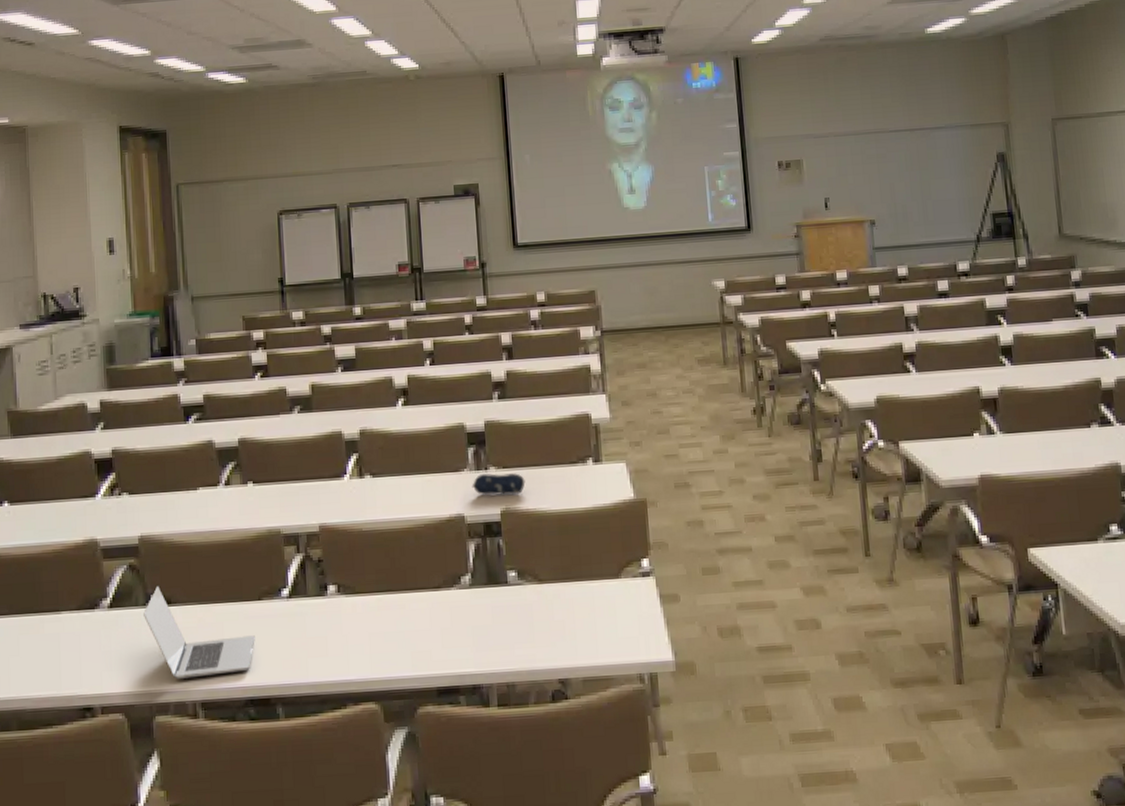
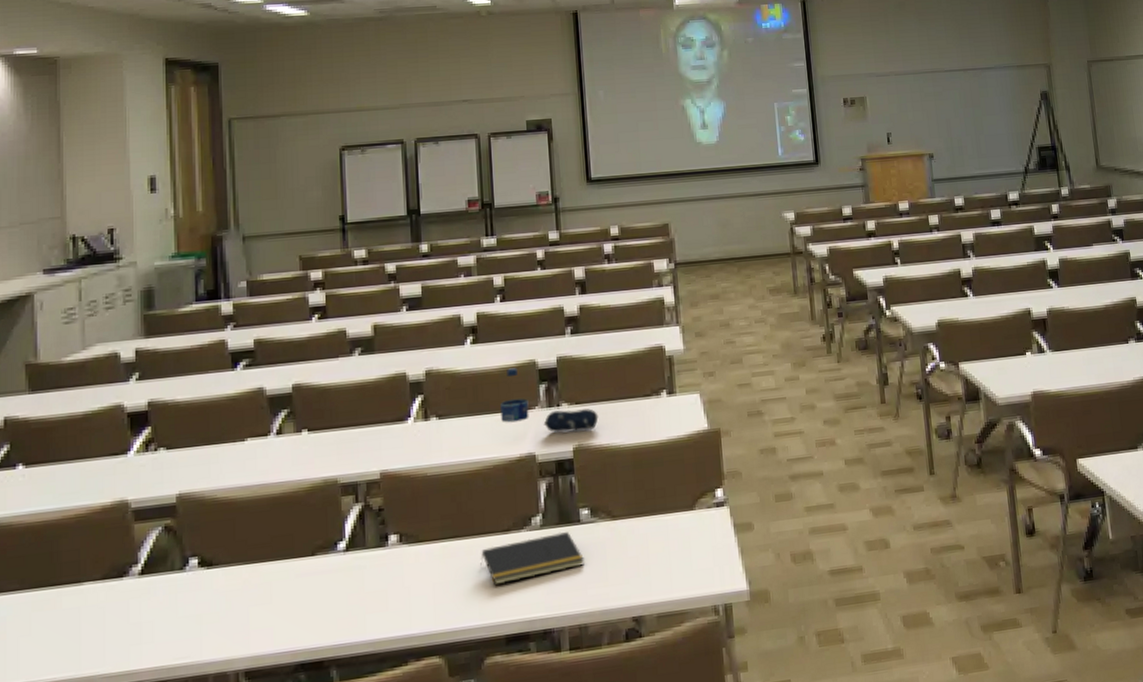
laptop: present [143,585,255,679] -> none [180,547,307,648]
notepad: none [412,592,512,640] -> present [480,532,584,586]
water bottle: none [430,430,458,484] -> present [500,368,529,423]

